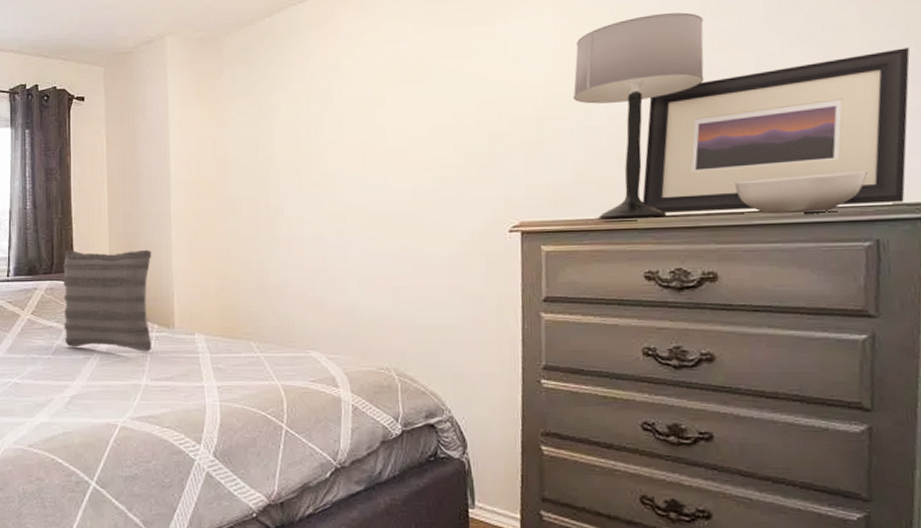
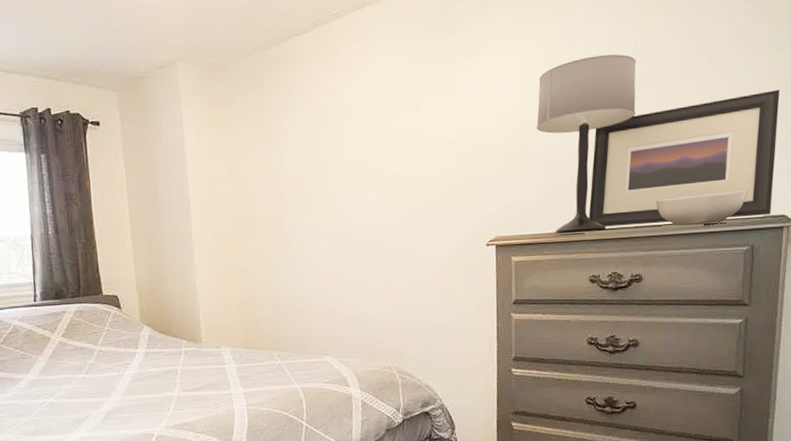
pillow: present [63,249,152,352] -> none [90,270,182,366]

